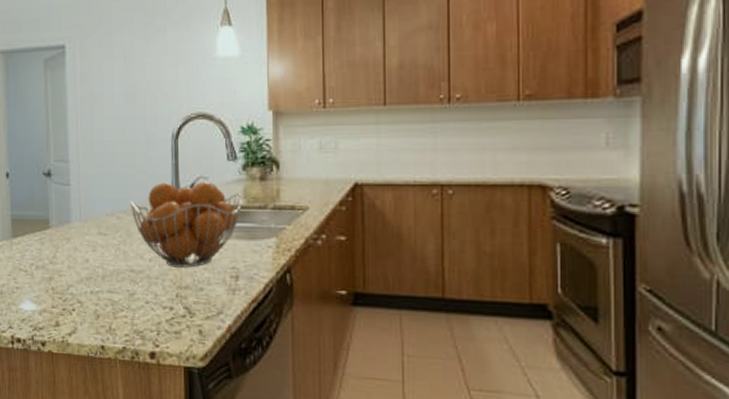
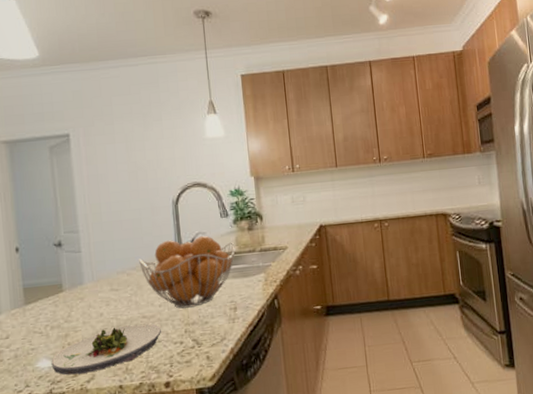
salad plate: none [34,277,151,325] -> present [51,324,162,375]

